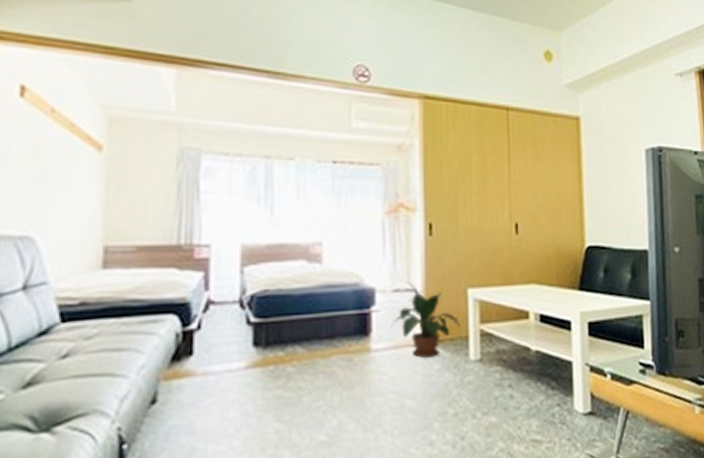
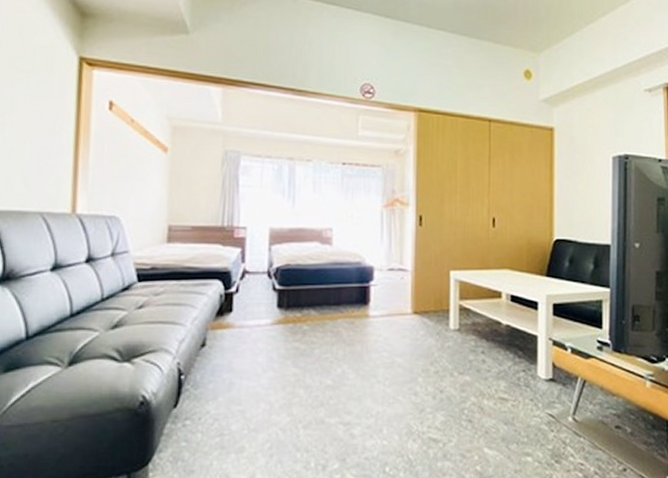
potted plant: present [391,284,461,359] -> none [386,265,443,326]

